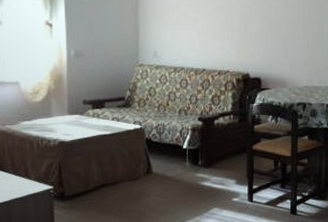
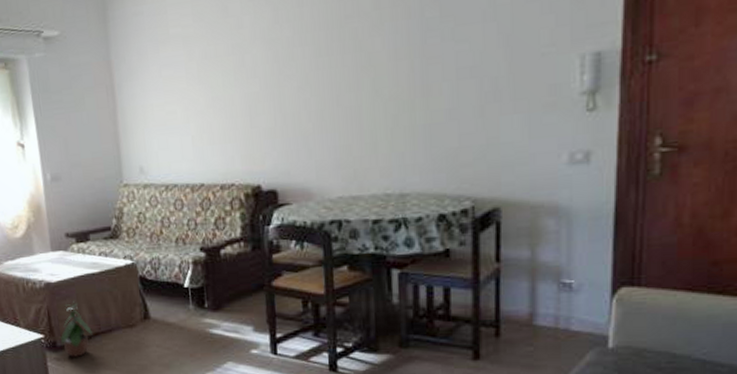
potted plant: none [69,158,99,205] -> present [61,301,93,357]

